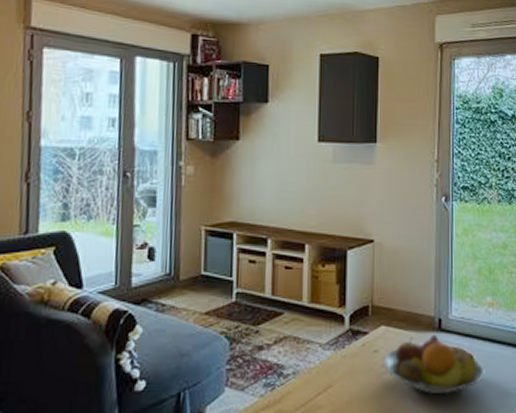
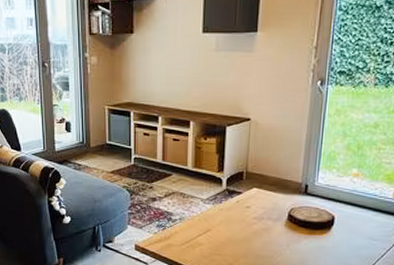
fruit bowl: present [383,335,485,395] -> none [254,197,344,244]

